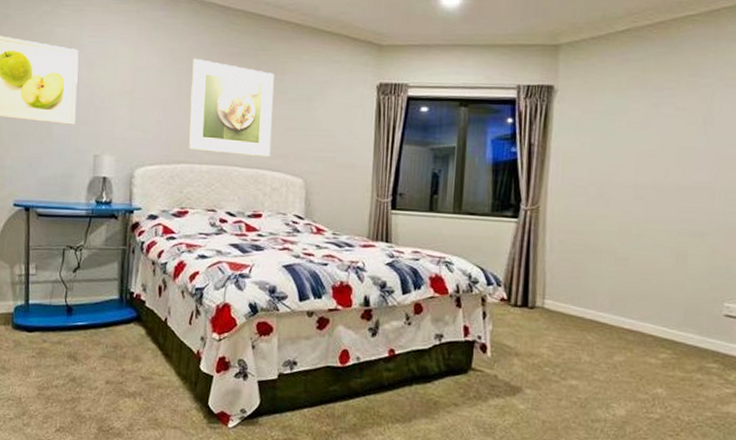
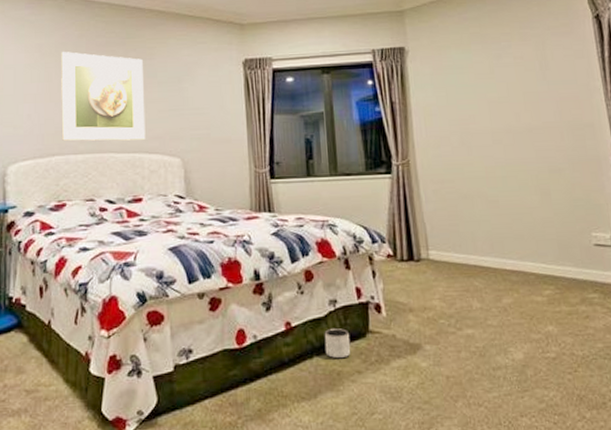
planter: none [425,361,451,390] -> present [324,328,351,359]

